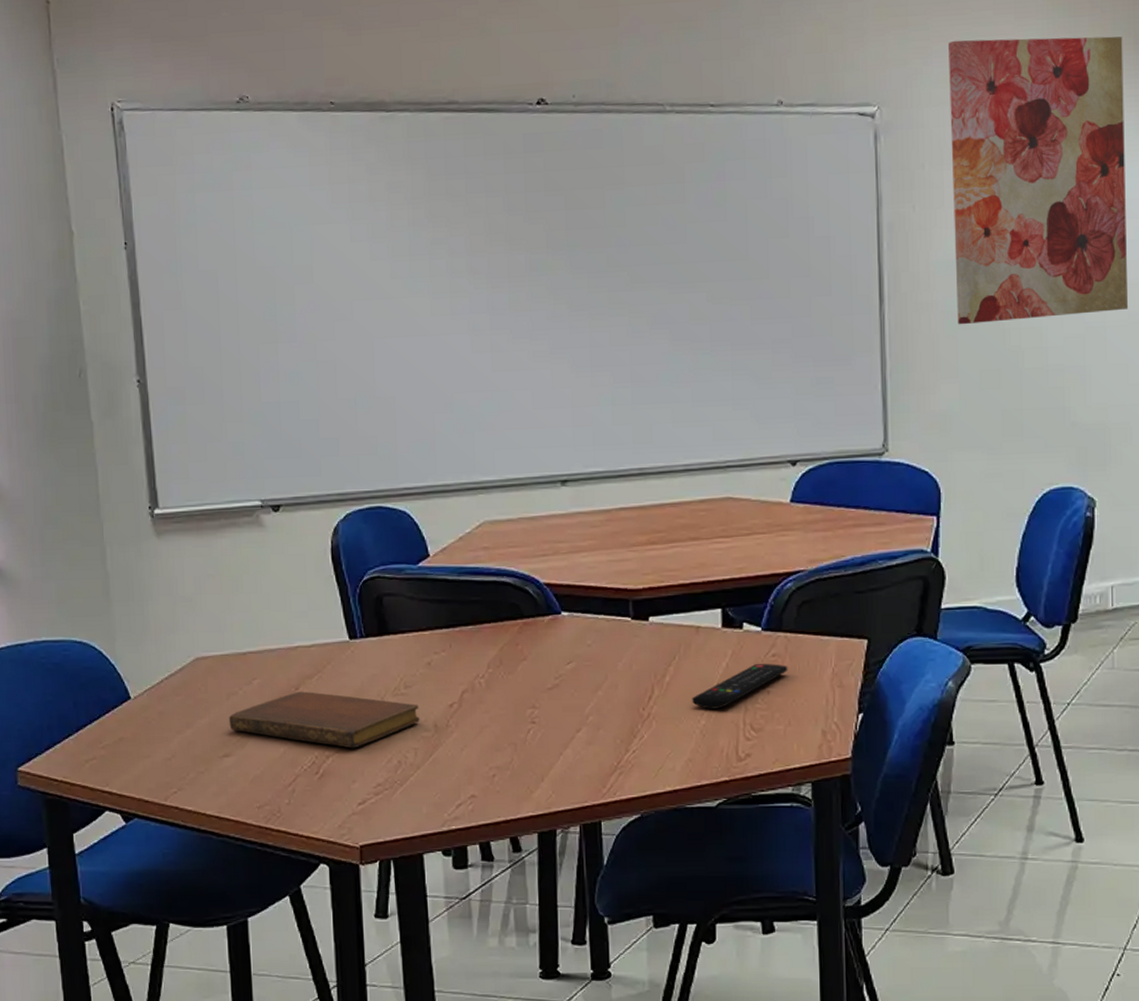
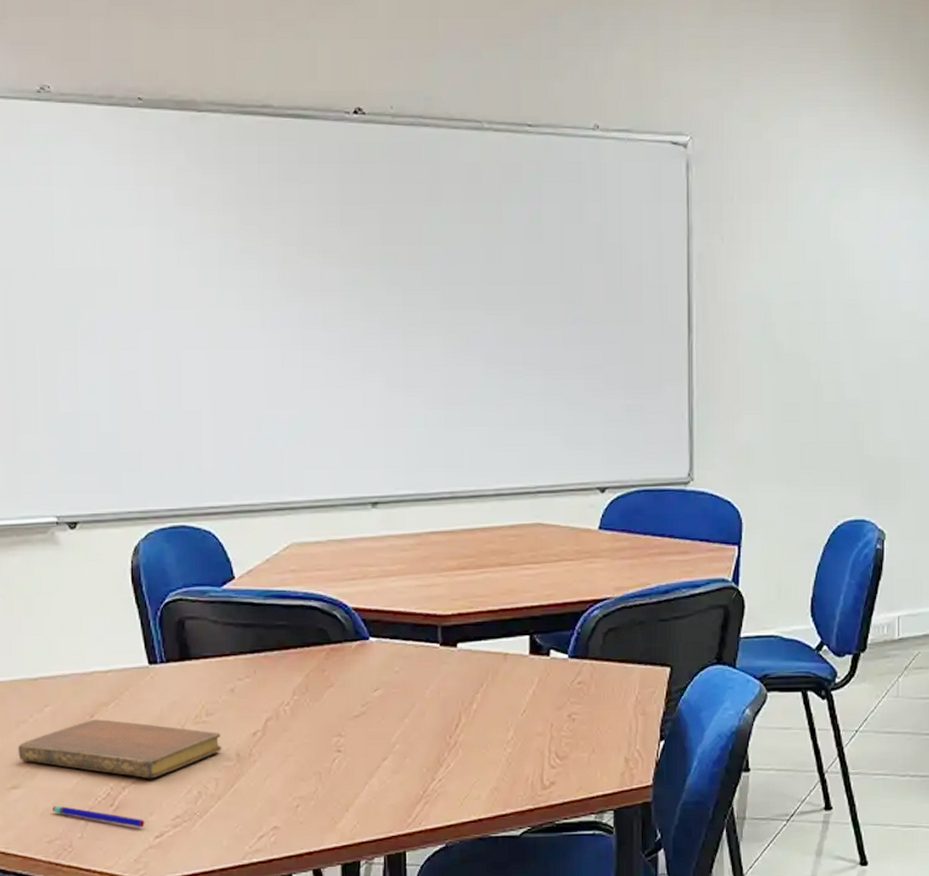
pen: none [262,773,348,795] -> present [53,806,145,828]
remote control: present [692,663,788,709] -> none [499,690,593,737]
wall art: present [948,36,1129,325] -> none [758,75,919,358]

